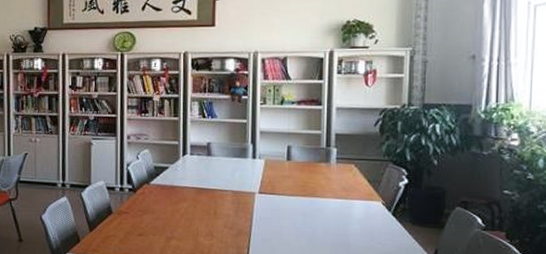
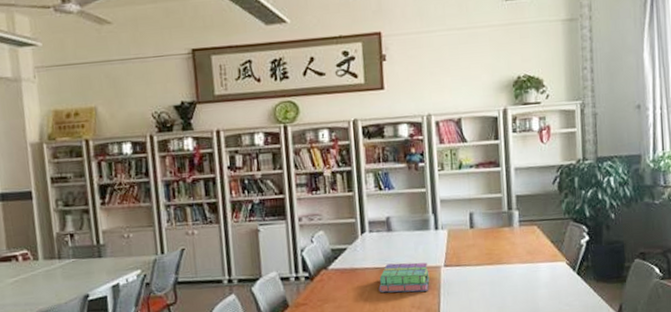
books: none [195,185,244,214] -> present [378,262,430,293]

